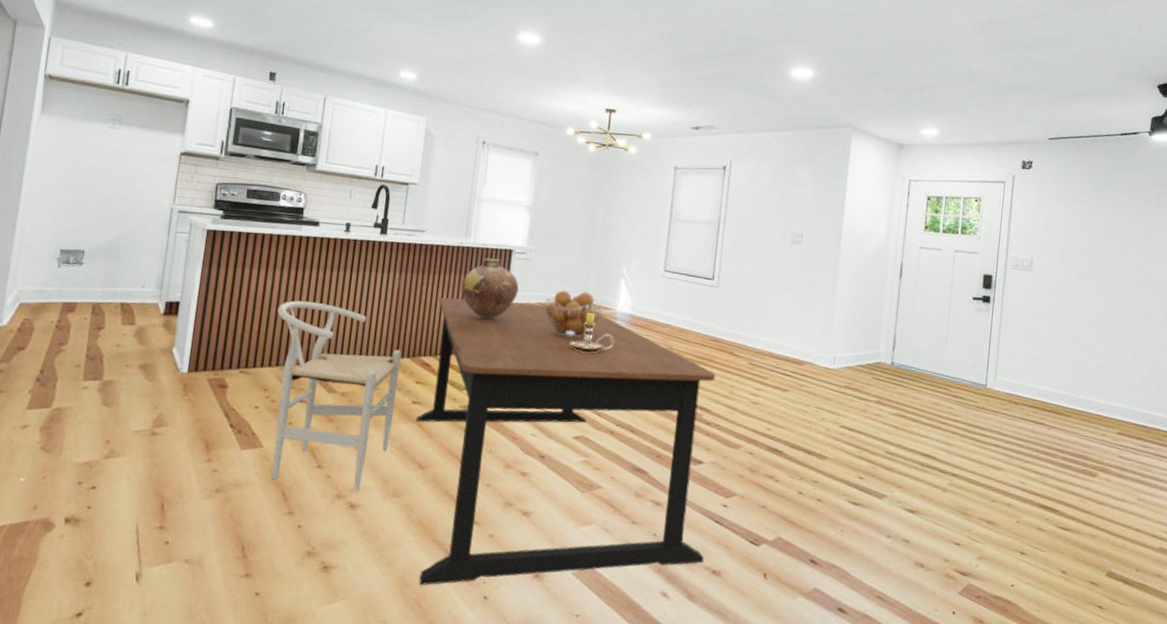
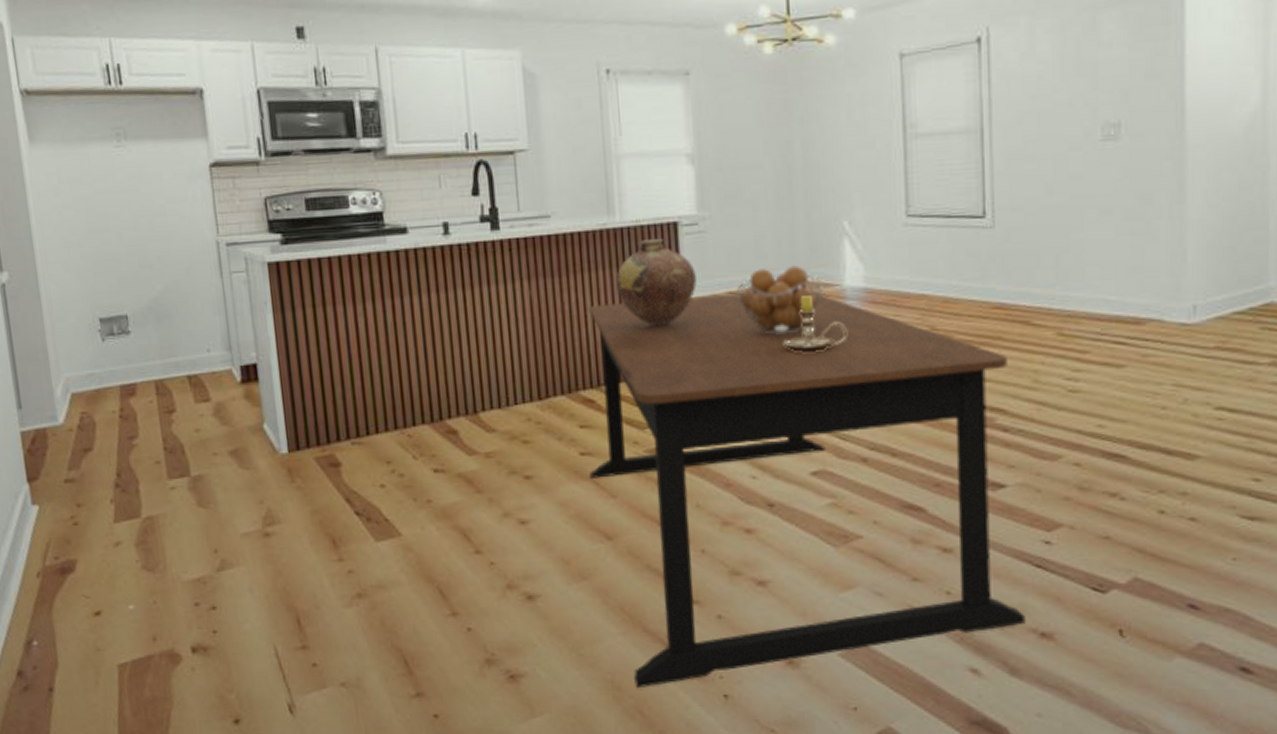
chair: present [271,300,402,491] -> none [379,338,561,577]

